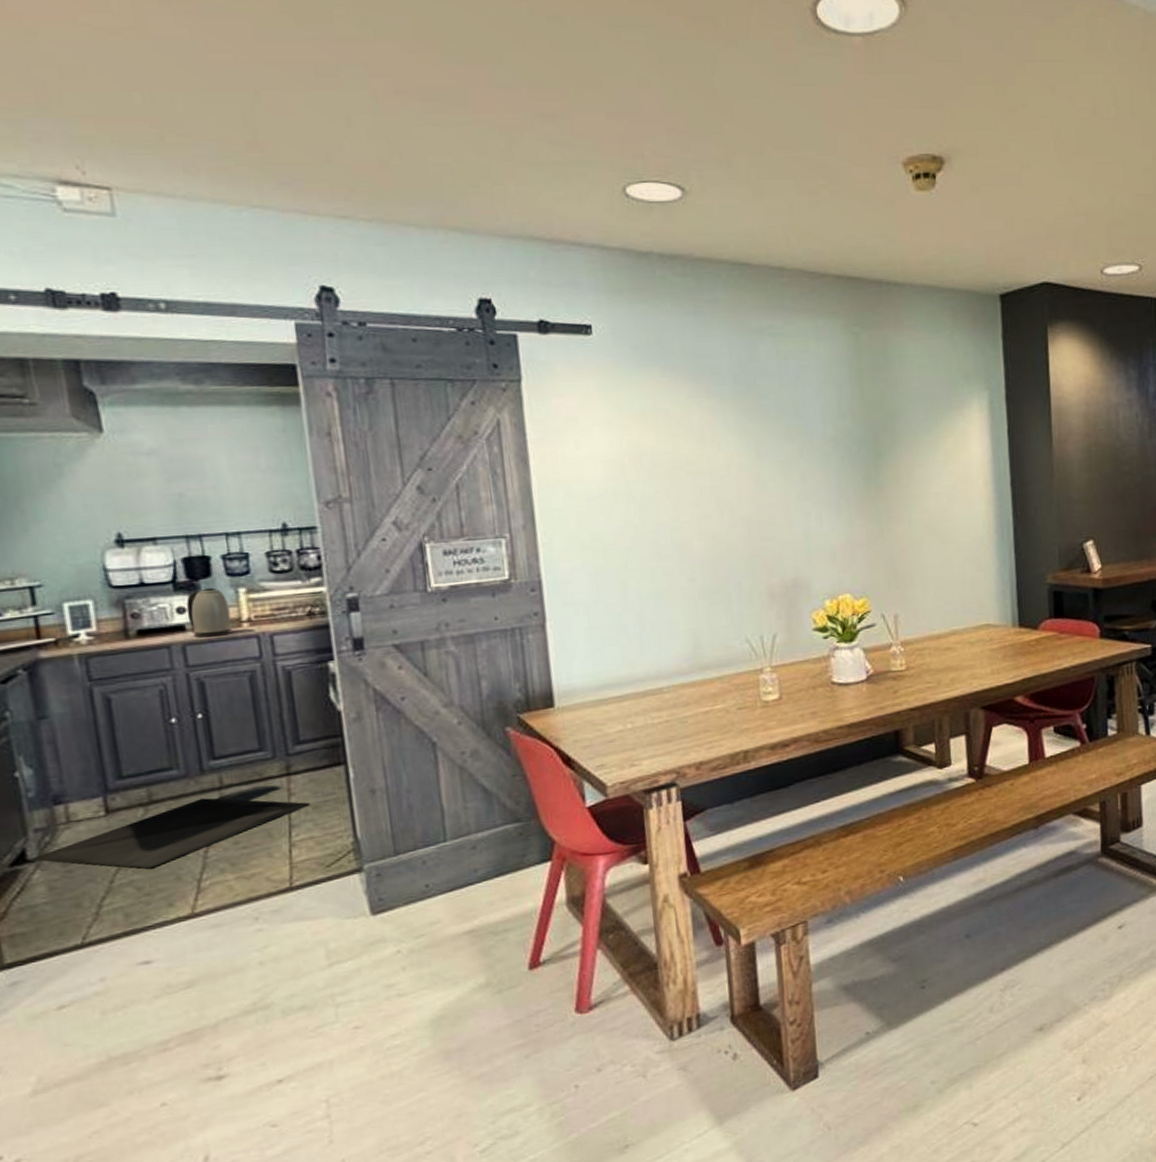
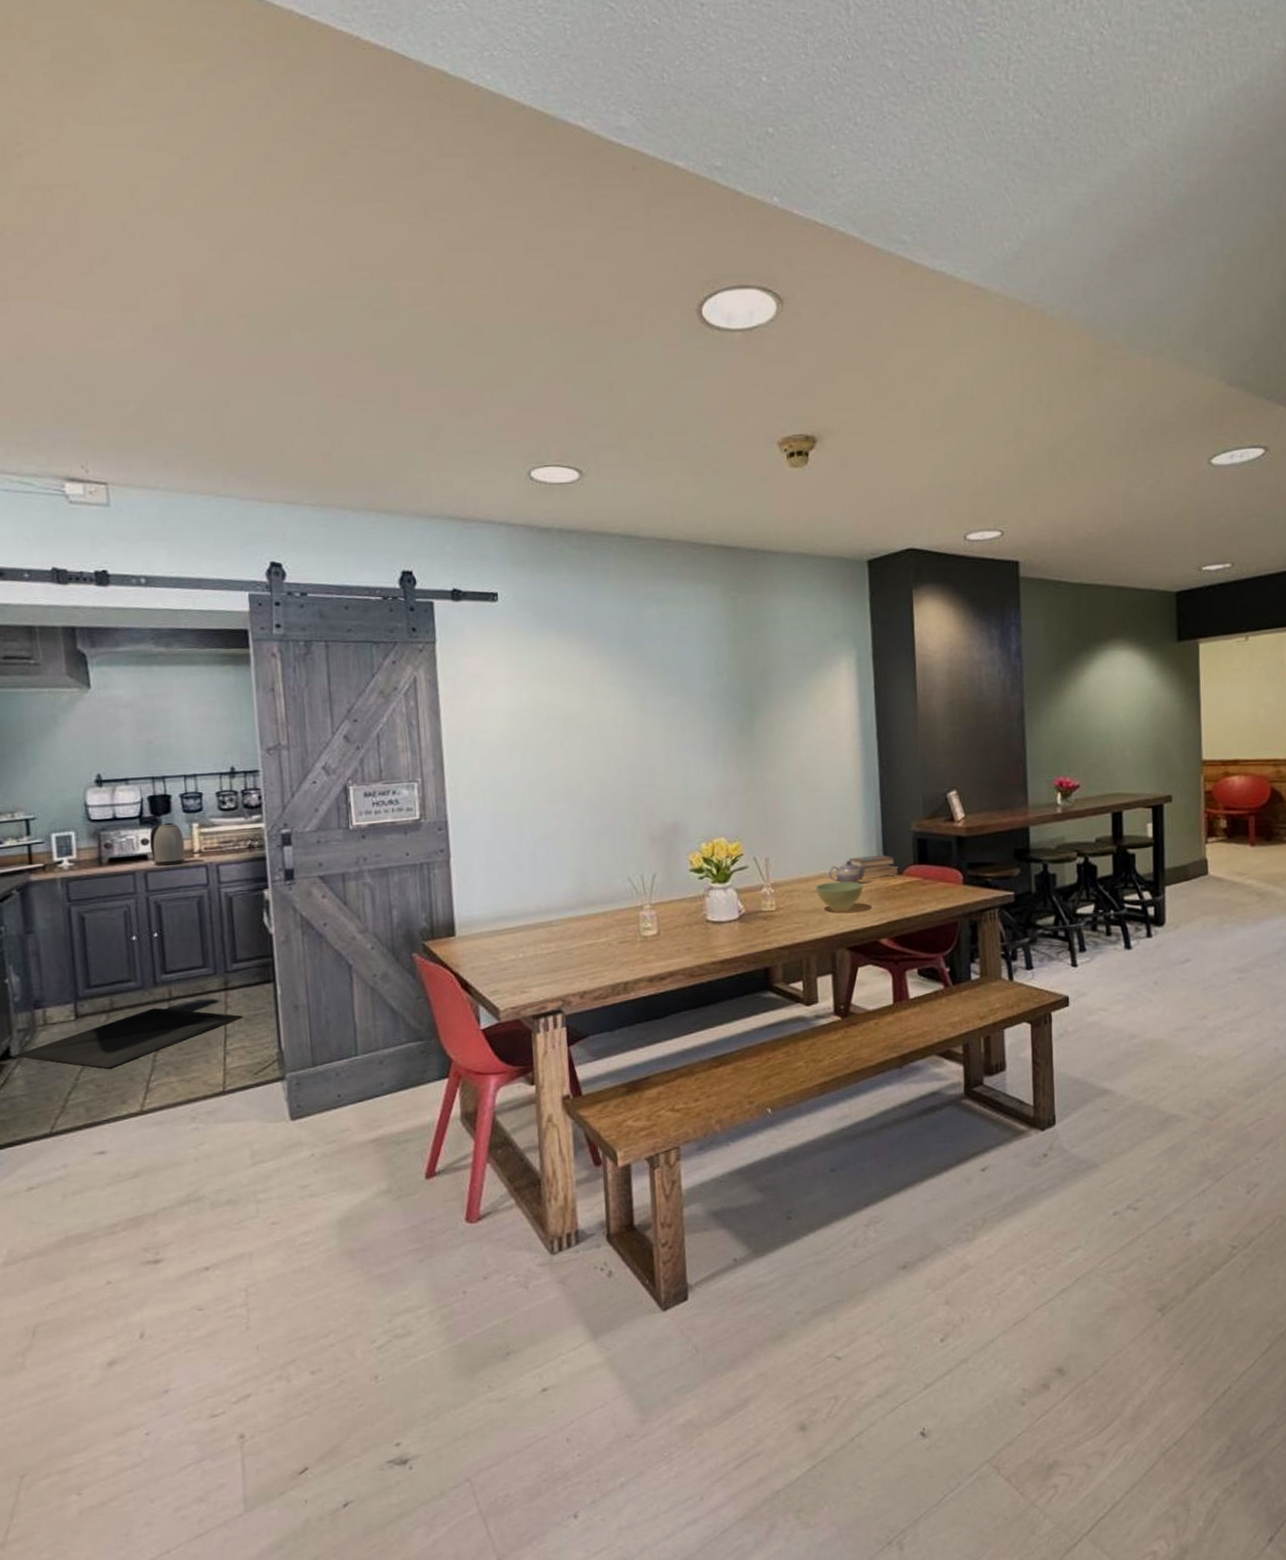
bowl: none [947,637,998,671] -> present [815,881,864,913]
teapot: none [961,615,1001,640] -> present [829,860,867,884]
books: none [982,608,1034,636] -> present [849,854,899,880]

